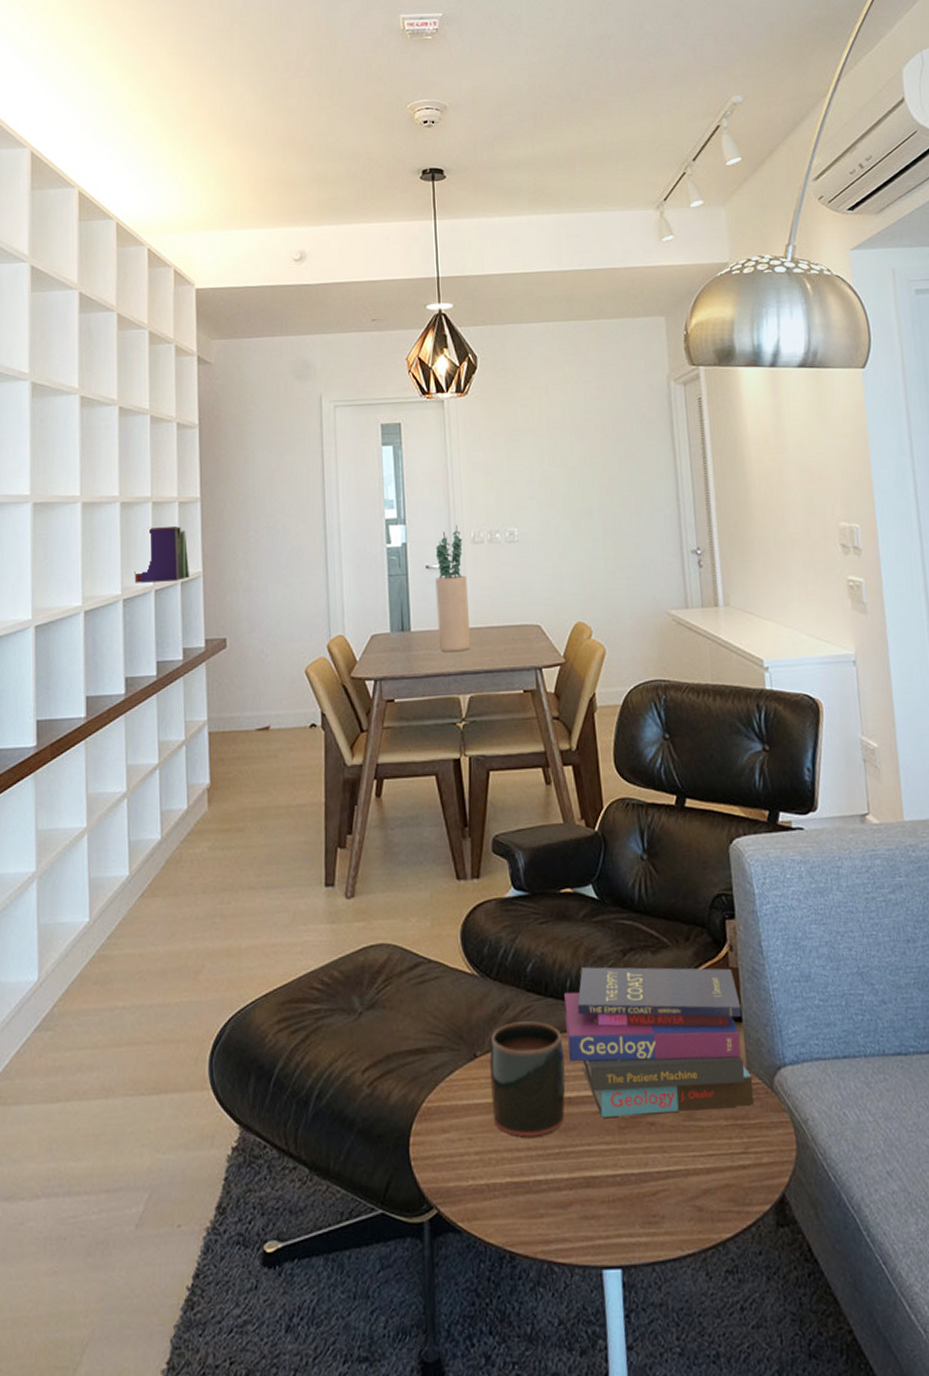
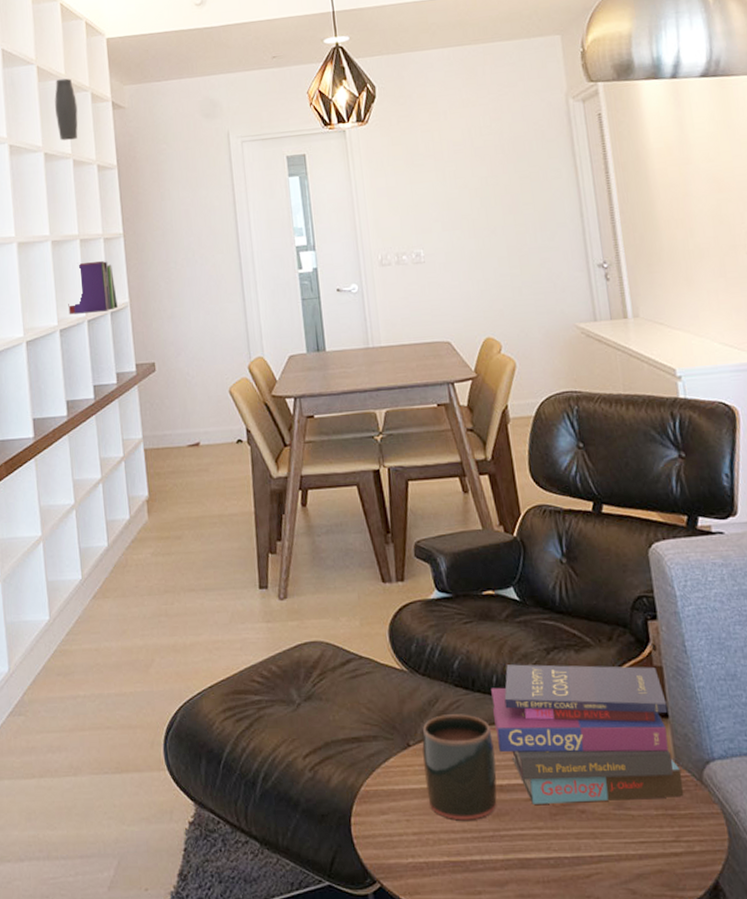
vase: none [133,328,159,395] -> present [54,78,78,141]
vase: present [435,524,471,653] -> none [345,248,384,370]

